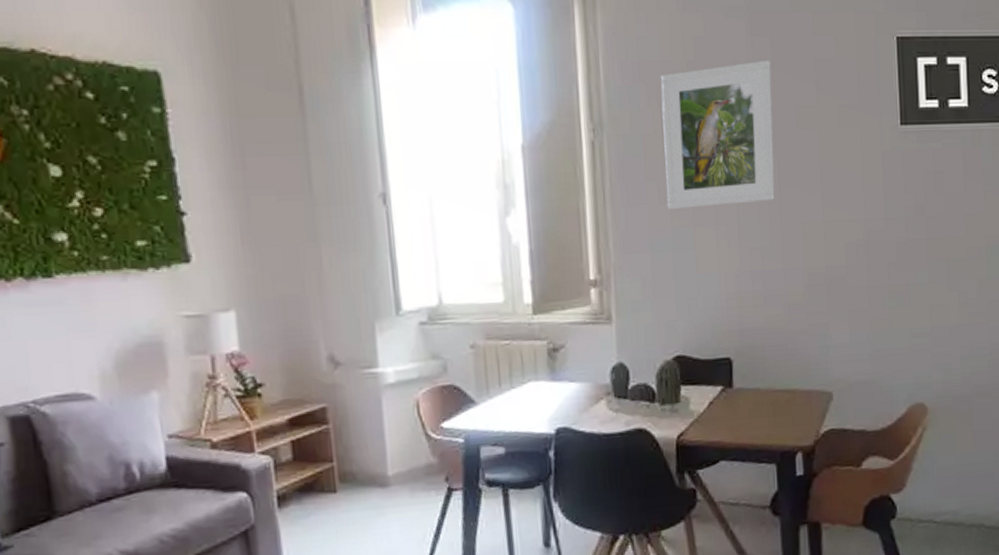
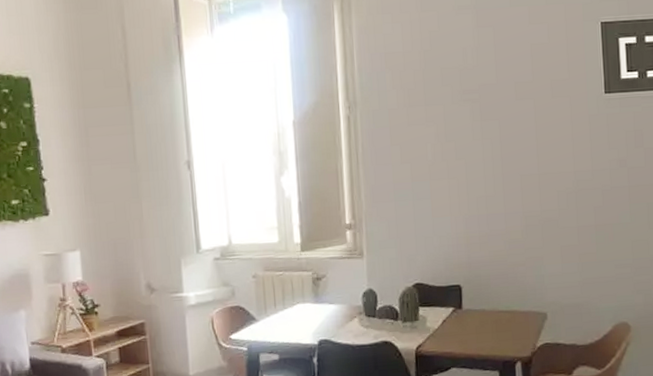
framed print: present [660,59,775,209] -> none [403,46,497,167]

